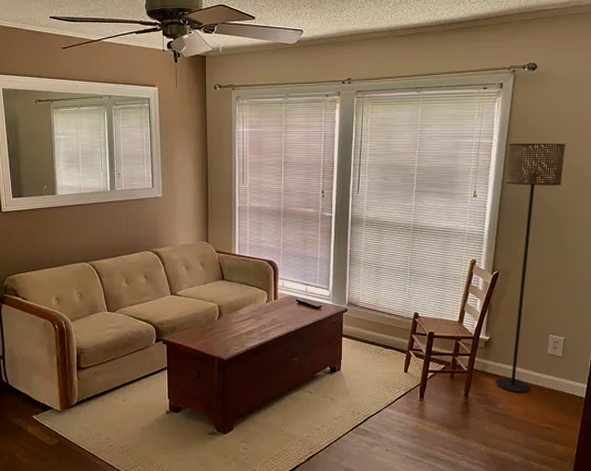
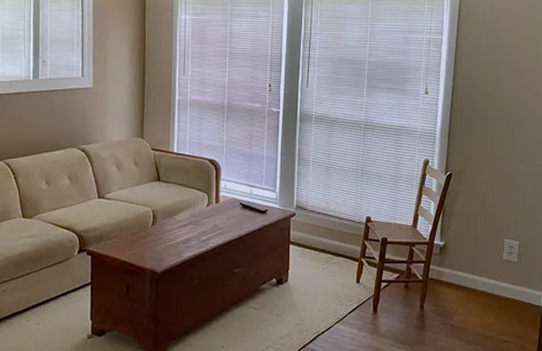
floor lamp: present [496,143,566,393] -> none [452,40,514,303]

